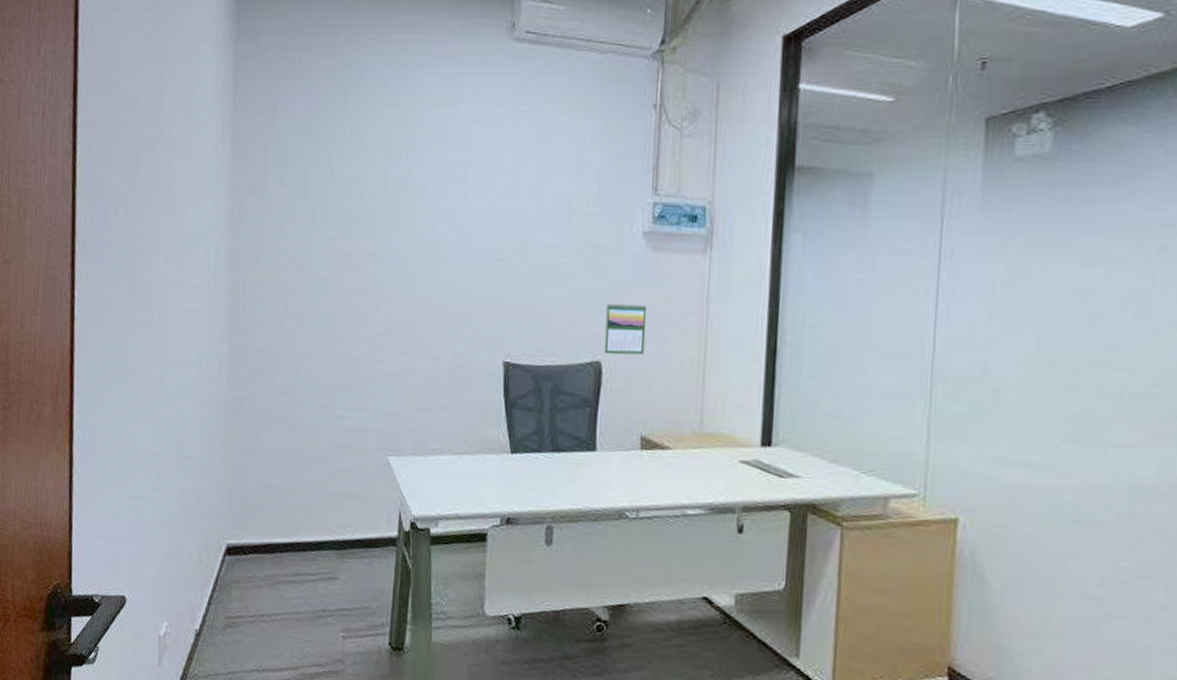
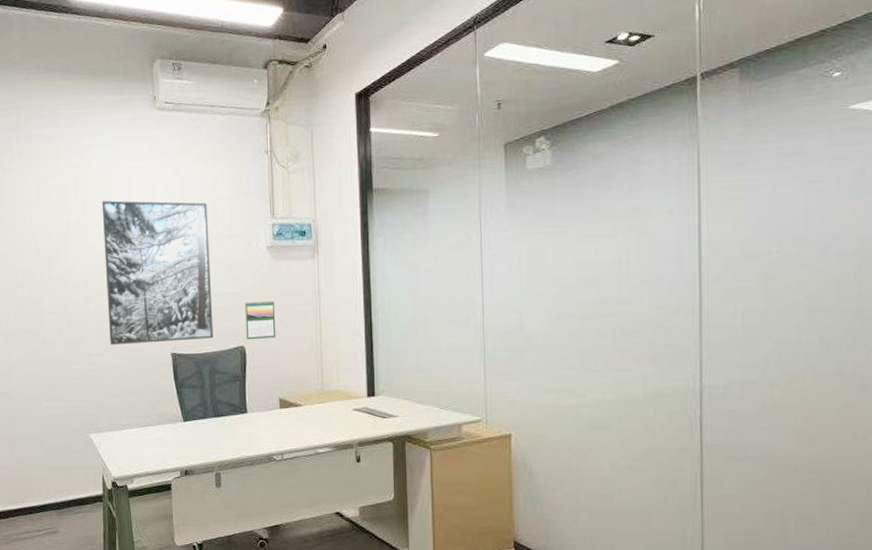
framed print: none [425,155,569,348] -> present [101,200,214,345]

